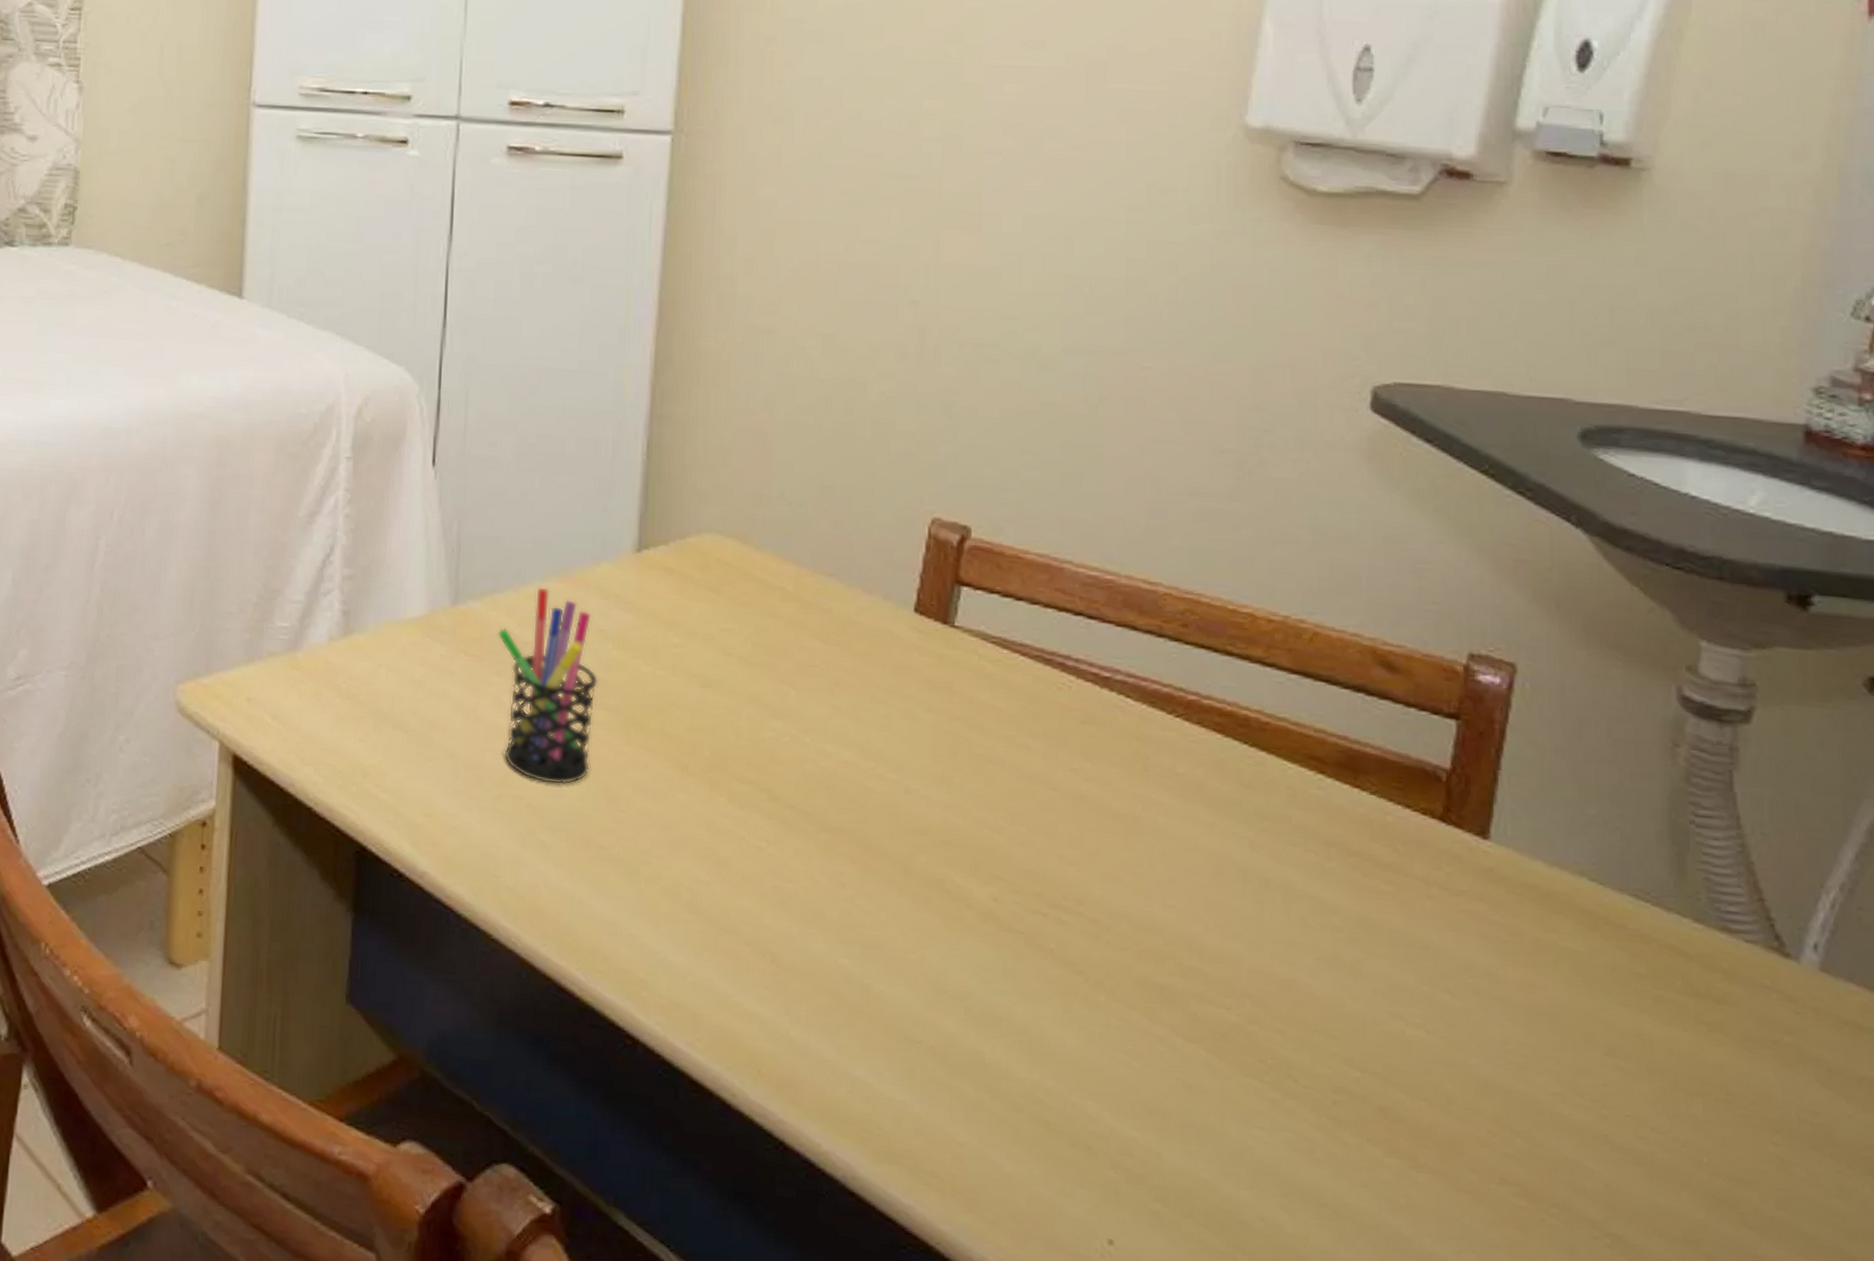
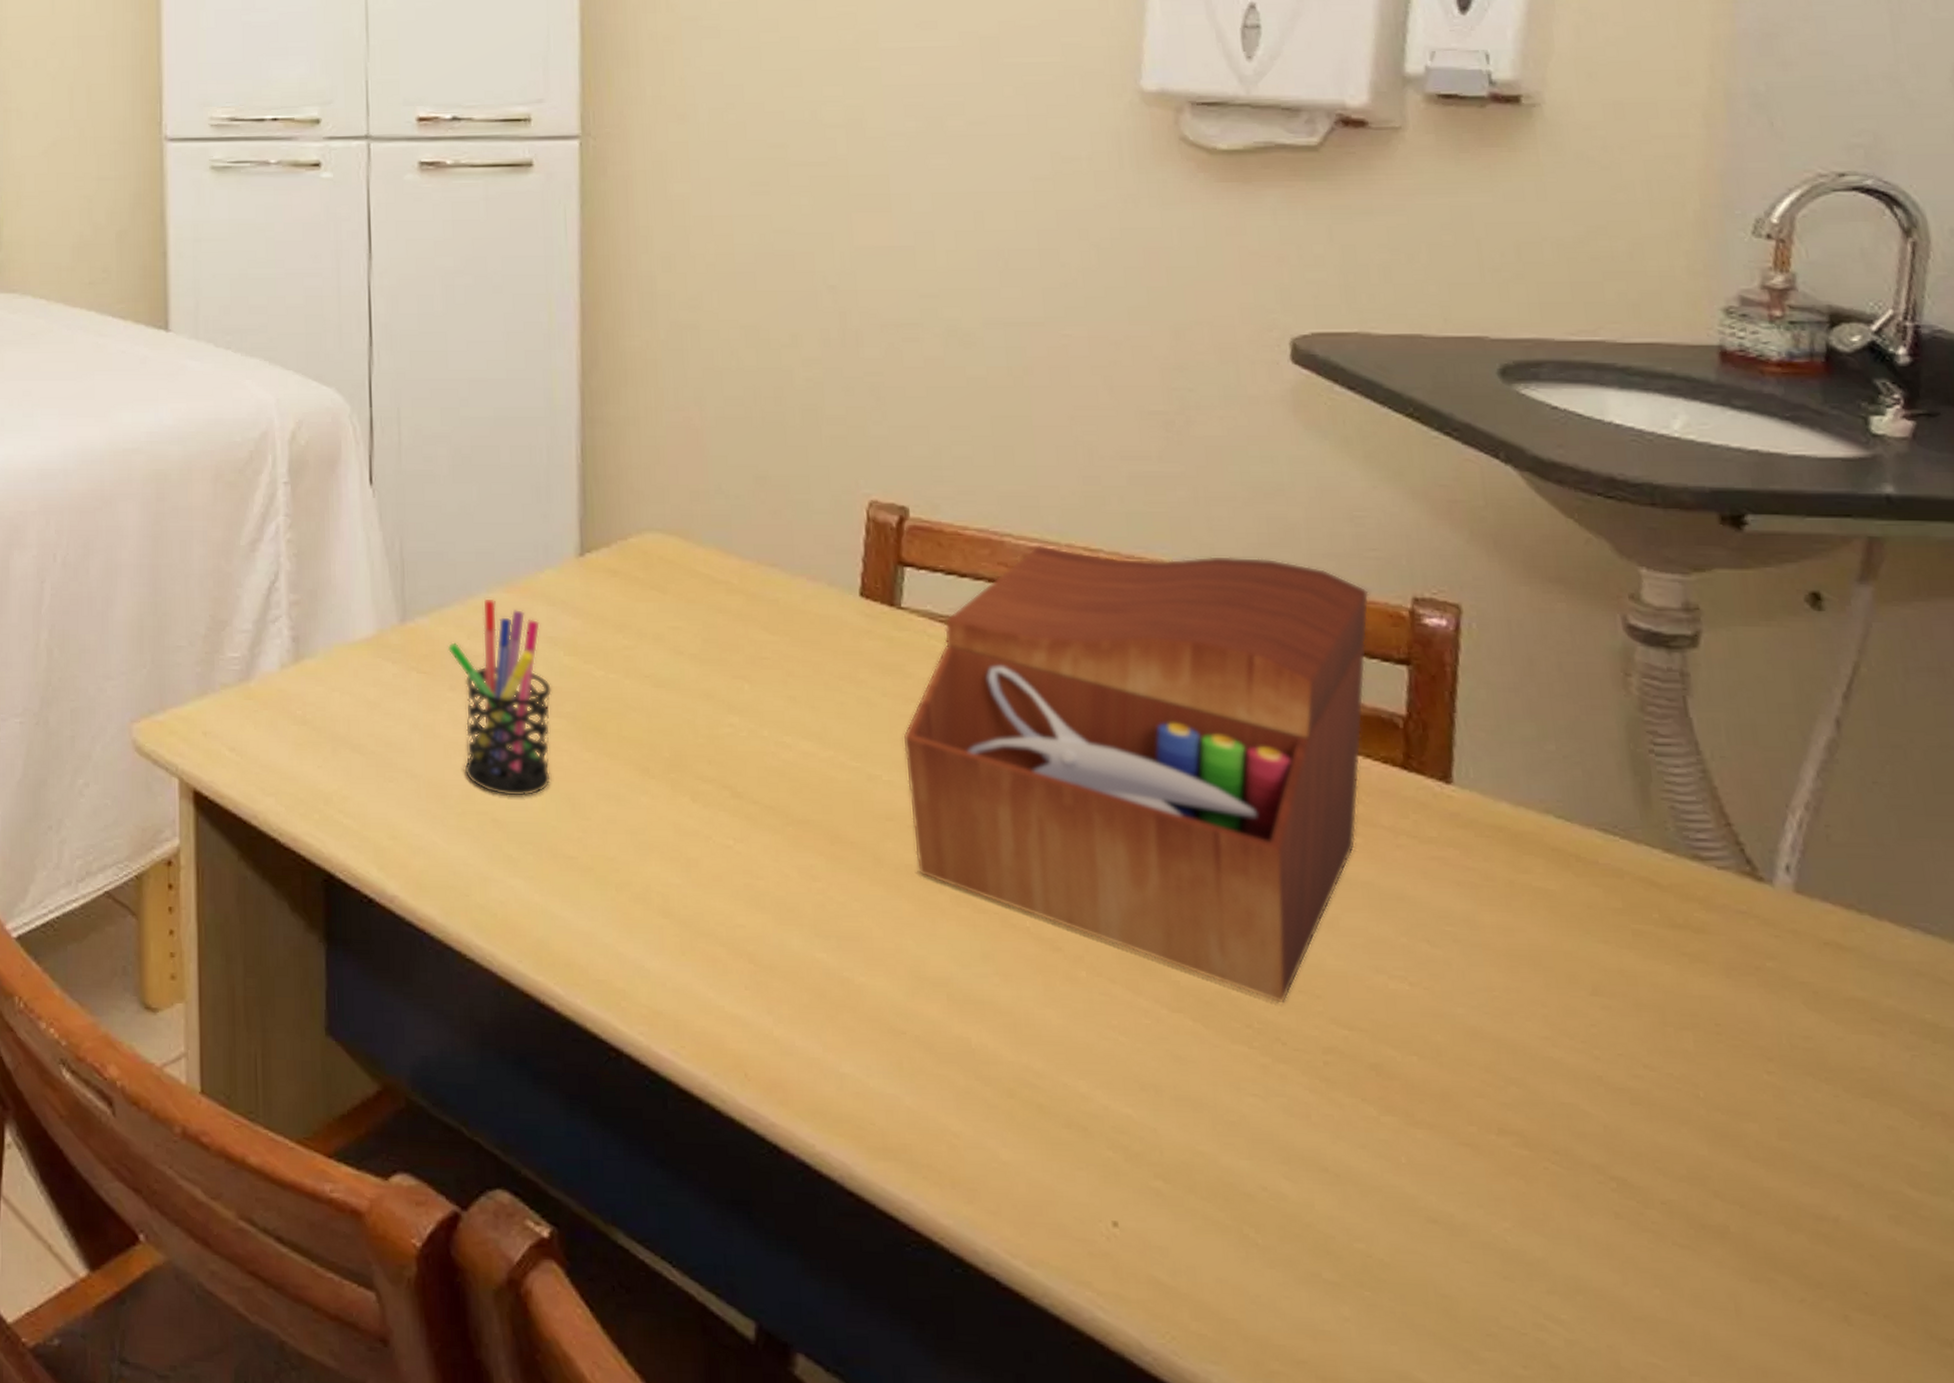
sewing box: none [944,574,1425,1042] -> present [903,545,1370,1004]

